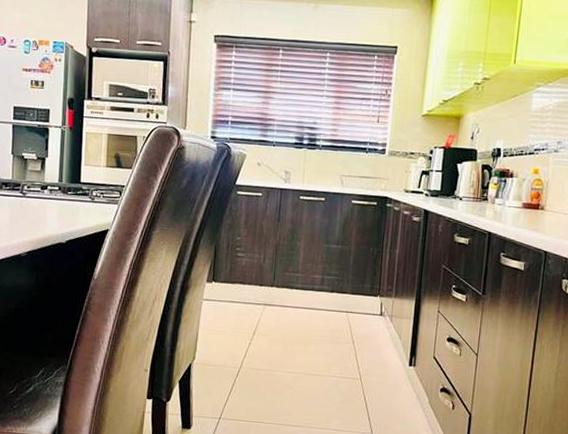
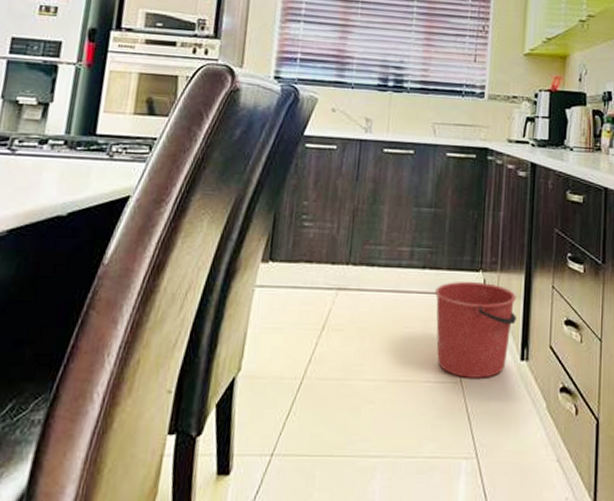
bucket: none [341,303,407,377] -> present [435,281,516,378]

